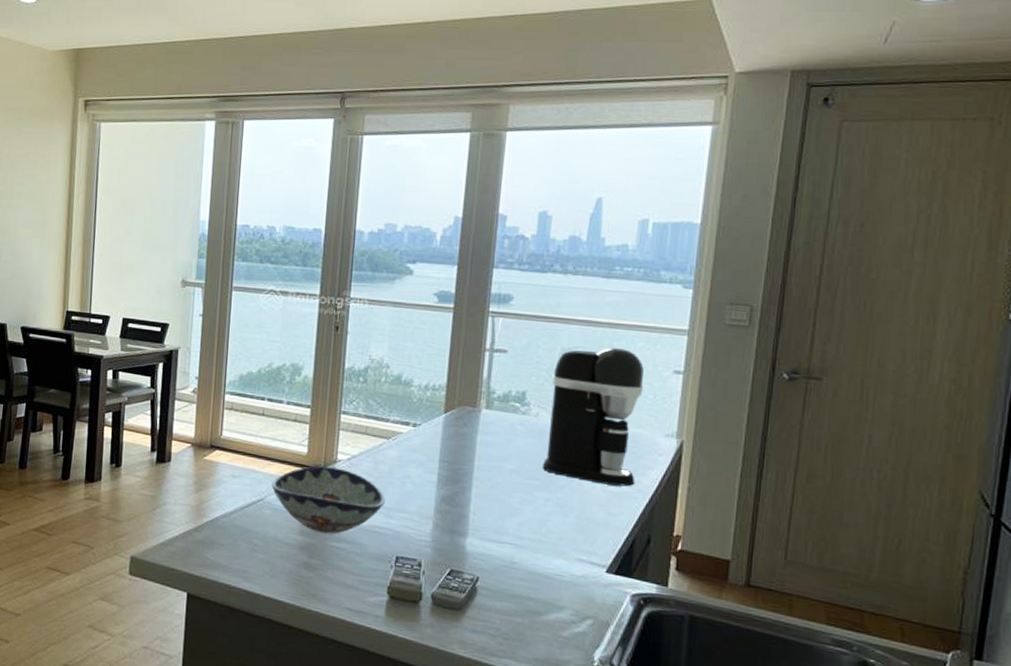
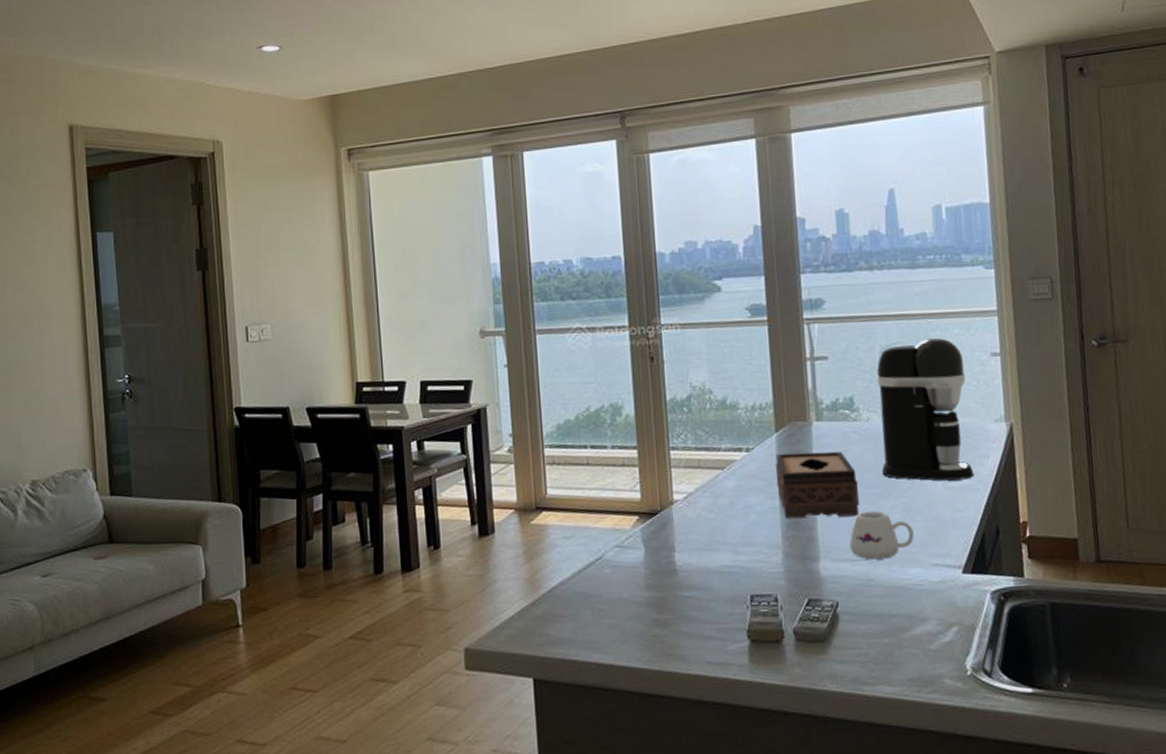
decorative bowl: present [271,466,385,534] -> none [608,509,730,584]
tissue box: none [437,433,517,502] -> present [775,451,859,518]
mug: none [499,499,564,547] -> present [850,510,914,560]

